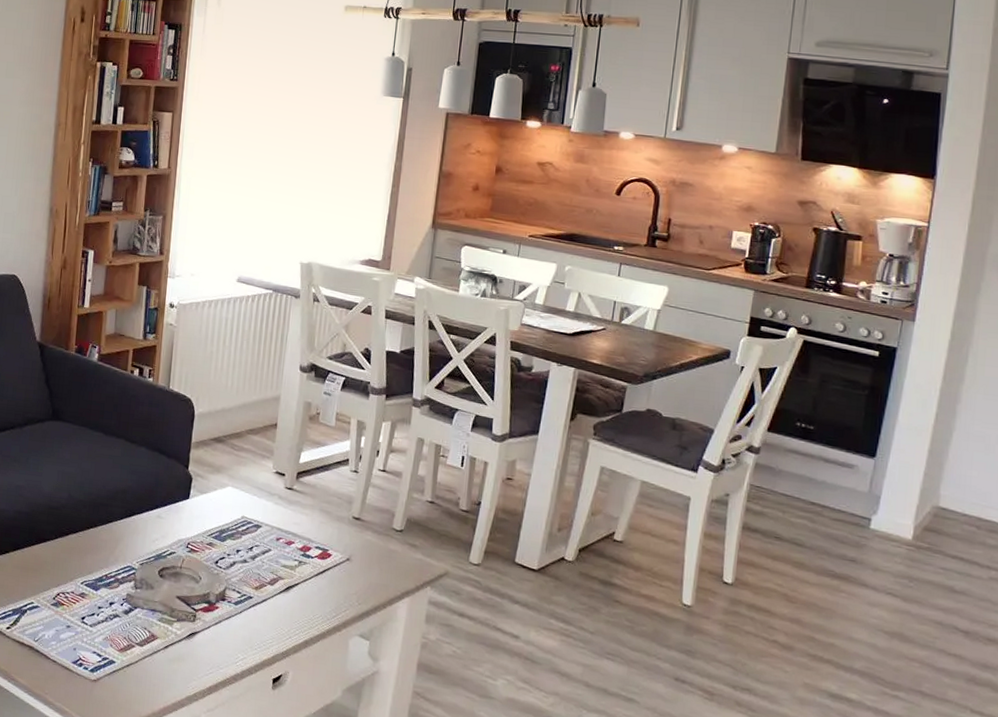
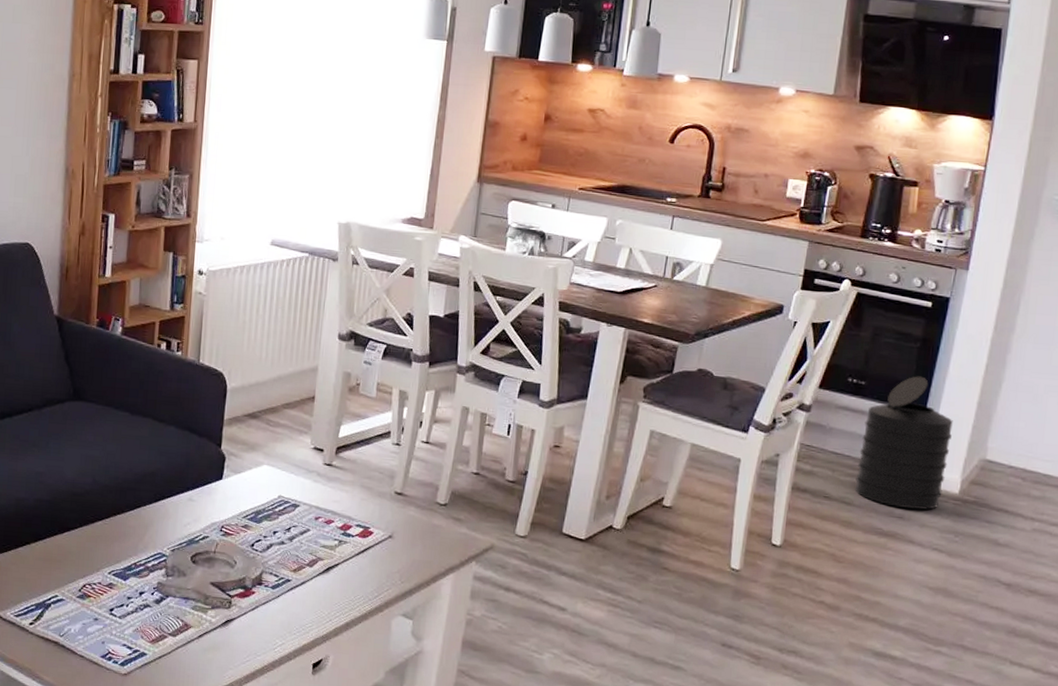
trash can: none [806,422,904,554] -> present [855,376,953,510]

